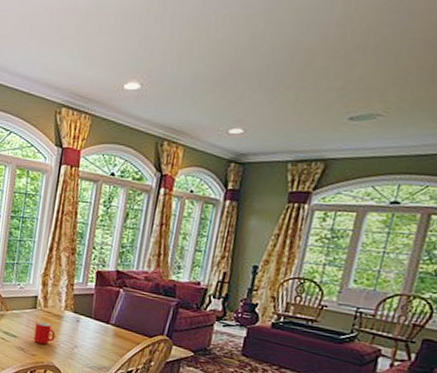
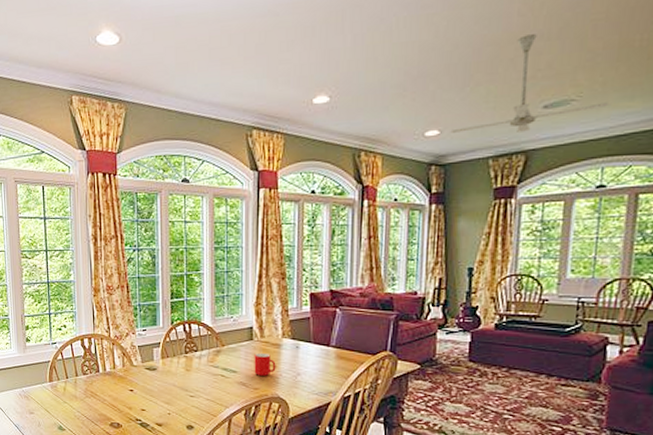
ceiling fan: none [254,46,414,141] -> present [450,34,608,133]

